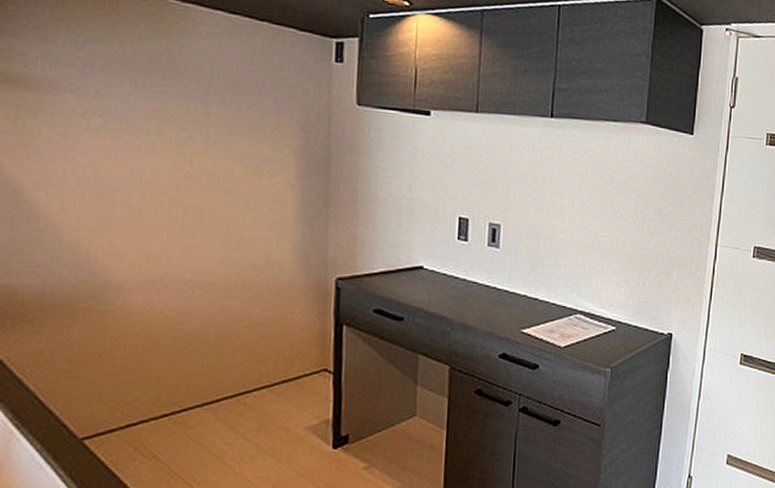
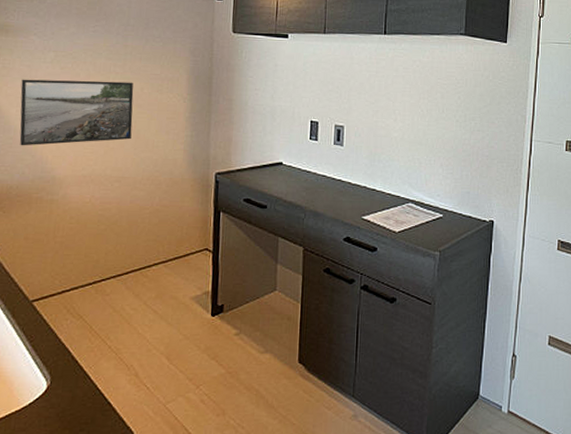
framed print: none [51,151,221,241] -> present [19,79,134,146]

